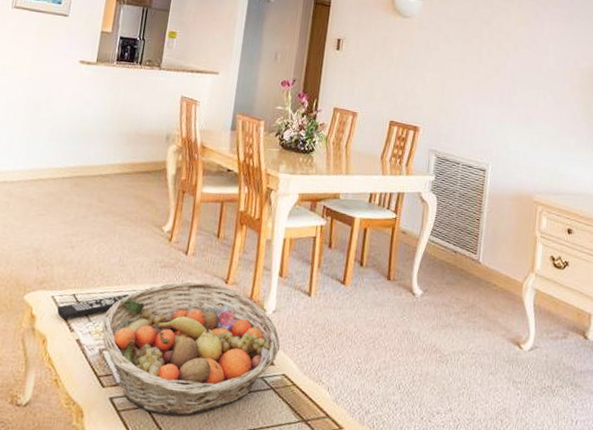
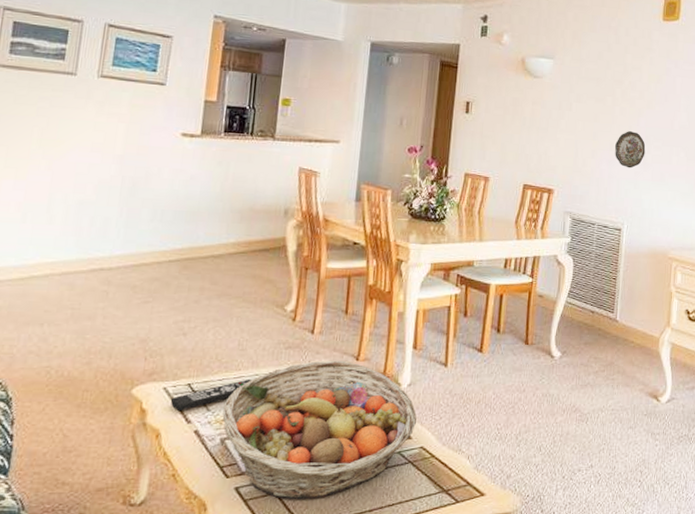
decorative plate: none [481,72,512,110] -> present [615,131,646,169]

